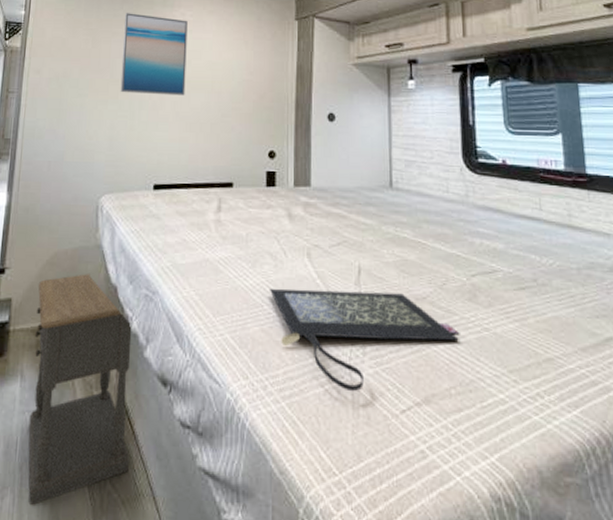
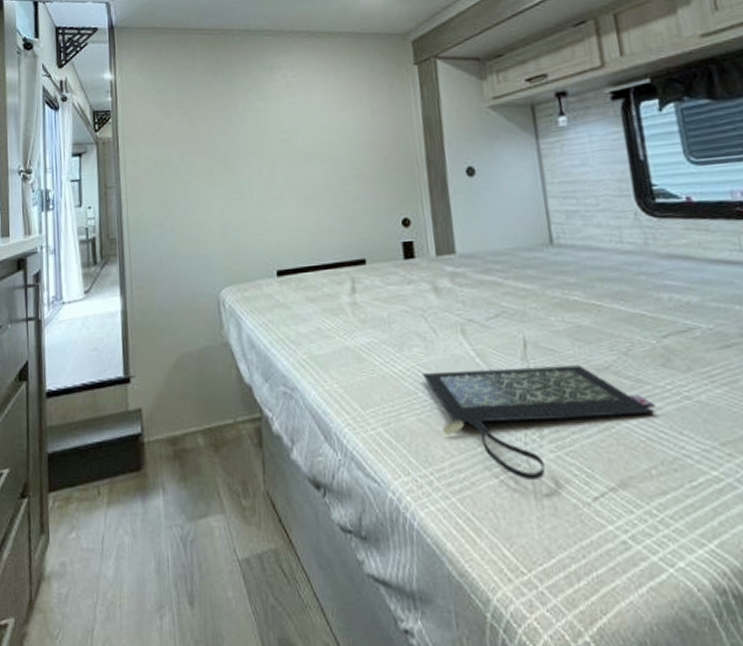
nightstand: present [28,274,132,505] -> none [166,375,290,623]
wall art: present [120,13,188,96] -> none [220,82,299,174]

